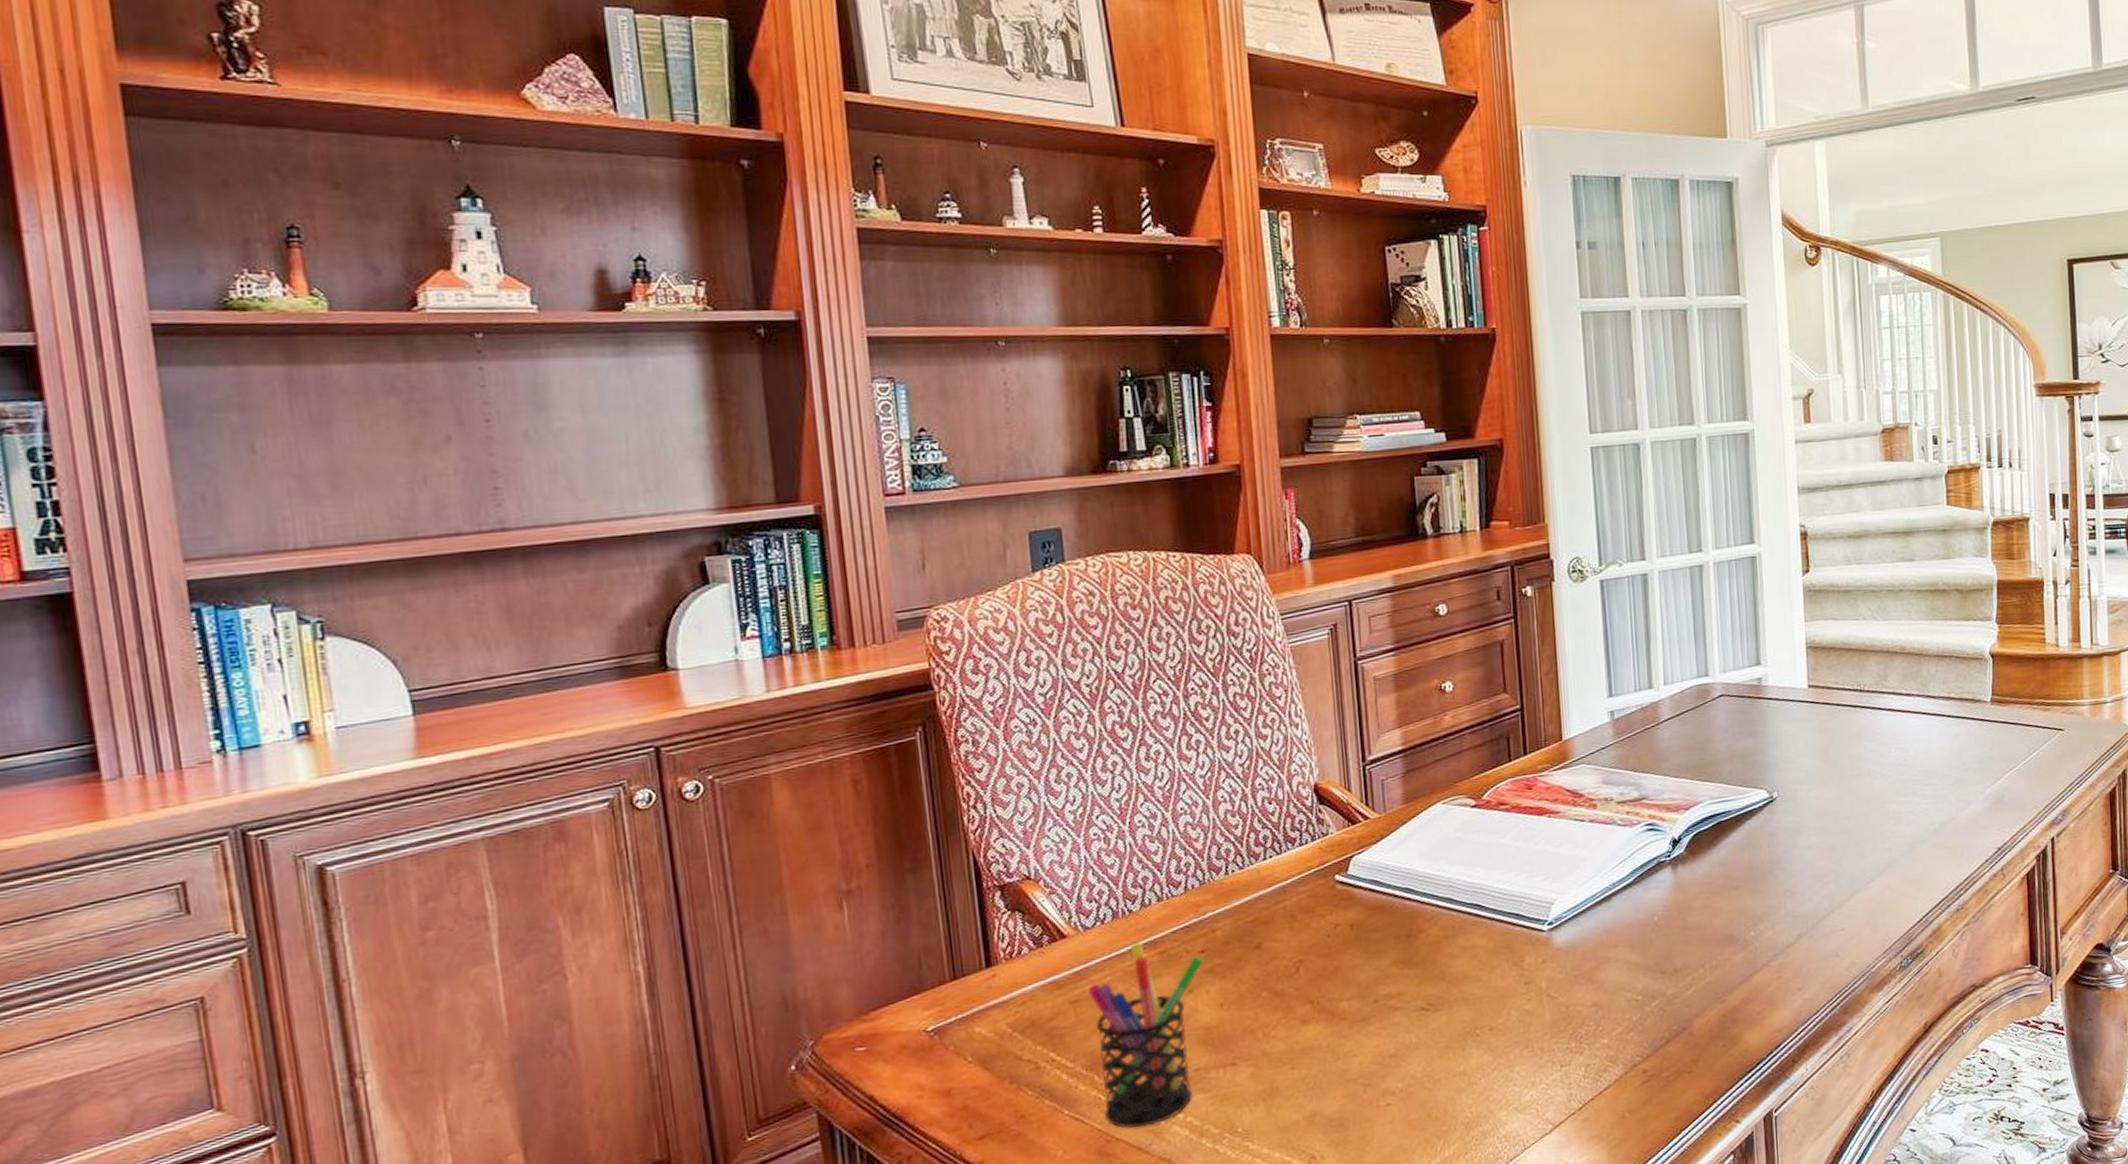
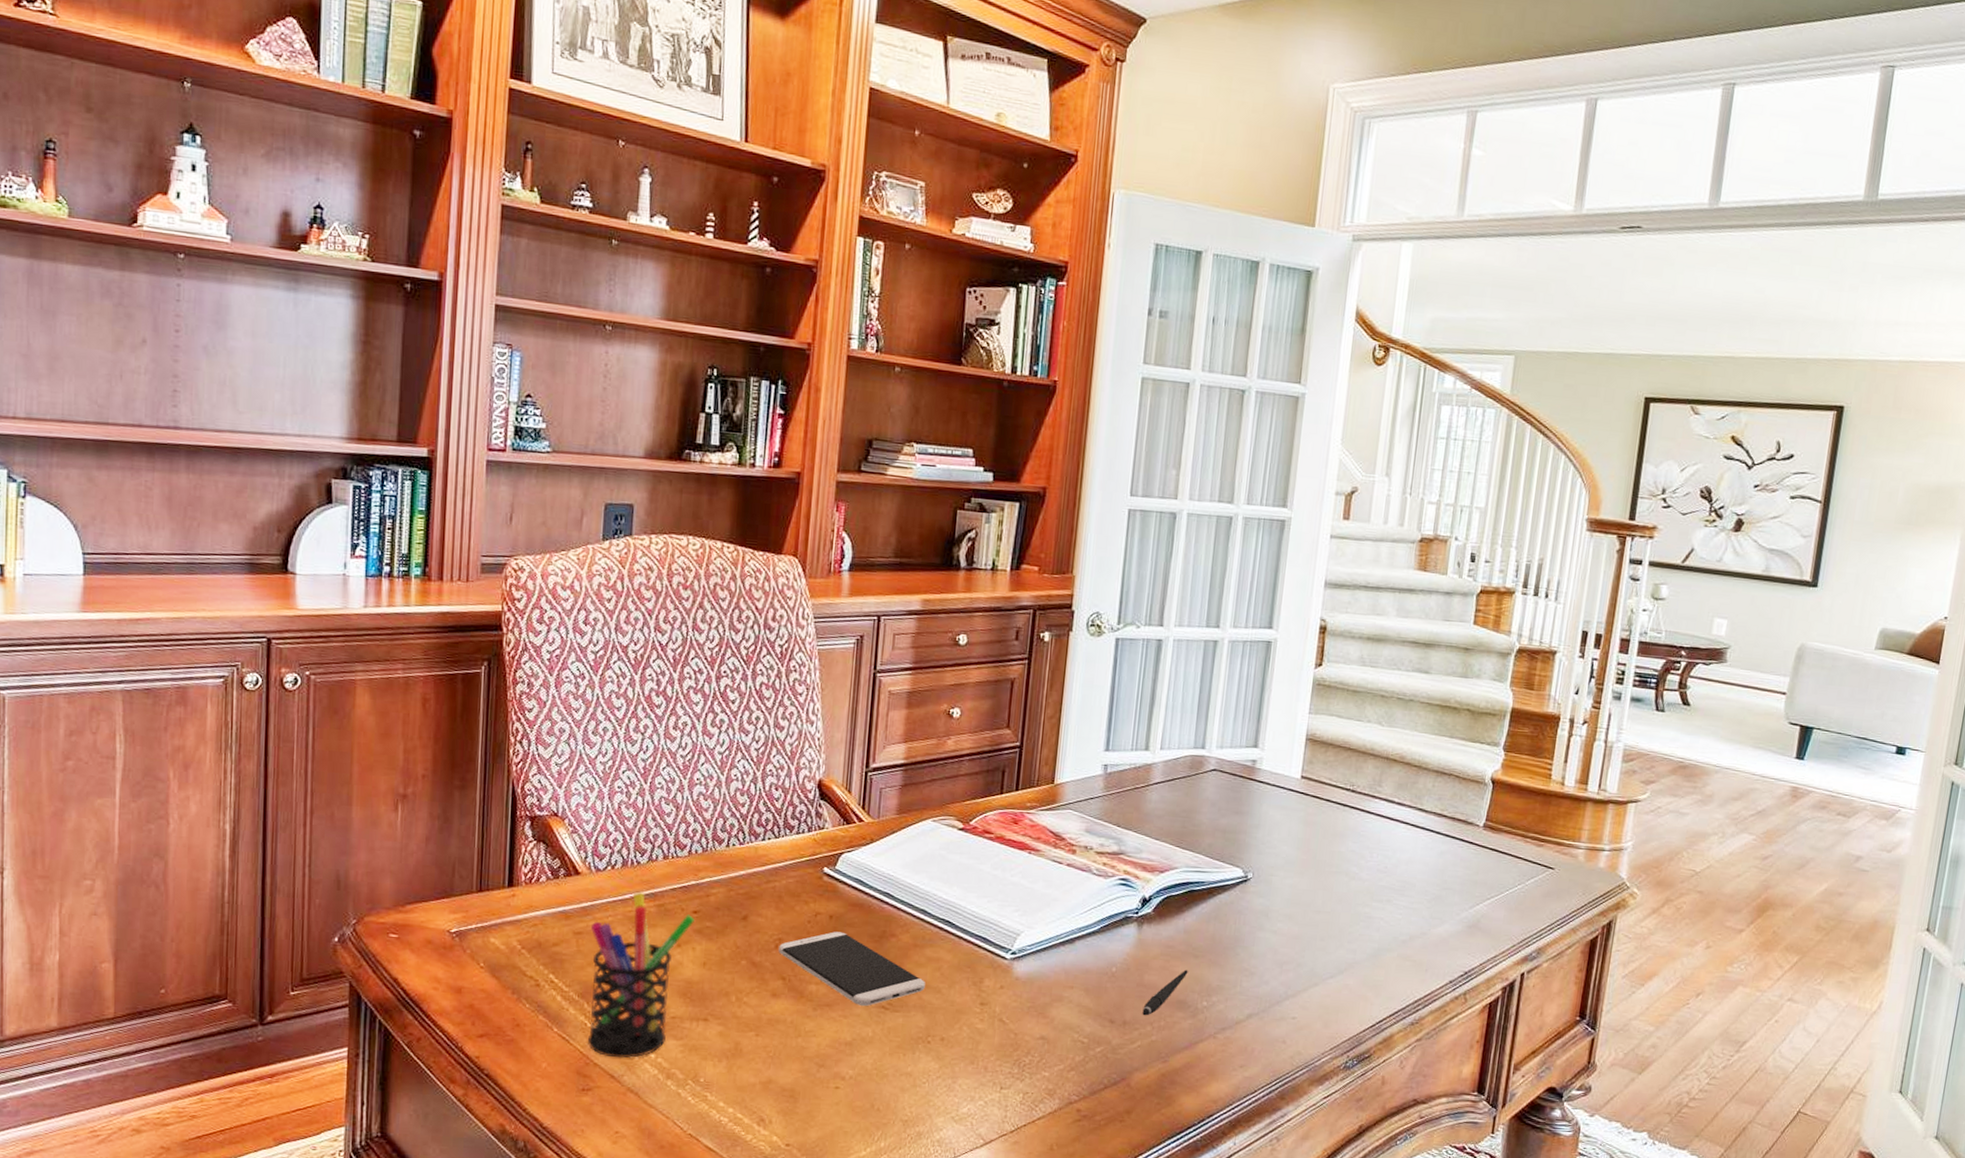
smartphone: none [1300,939,1464,1013] -> present [778,931,925,1006]
pen: none [1692,903,1731,960] -> present [1142,969,1188,1016]

